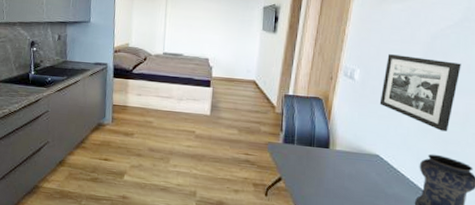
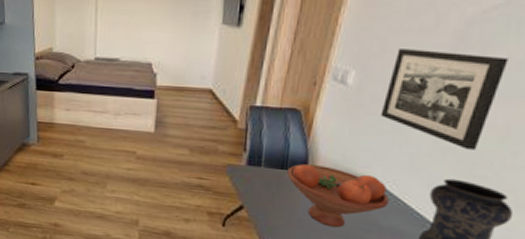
fruit bowl: none [314,142,391,196] -> present [287,164,389,228]

